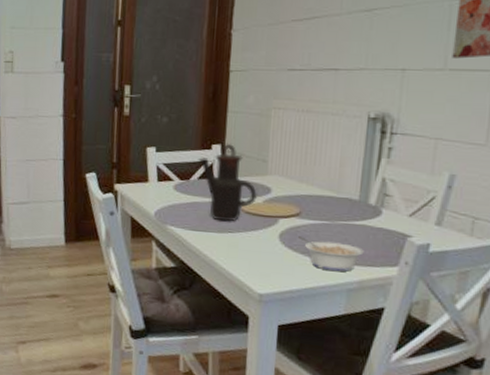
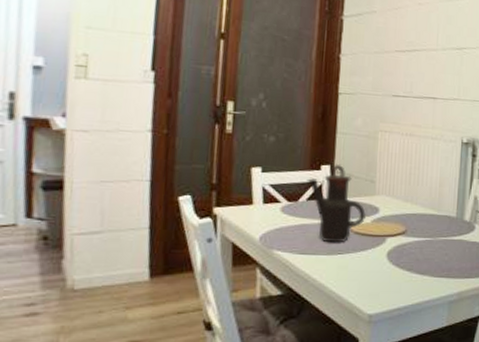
legume: present [298,236,364,272] -> none [405,254,462,286]

